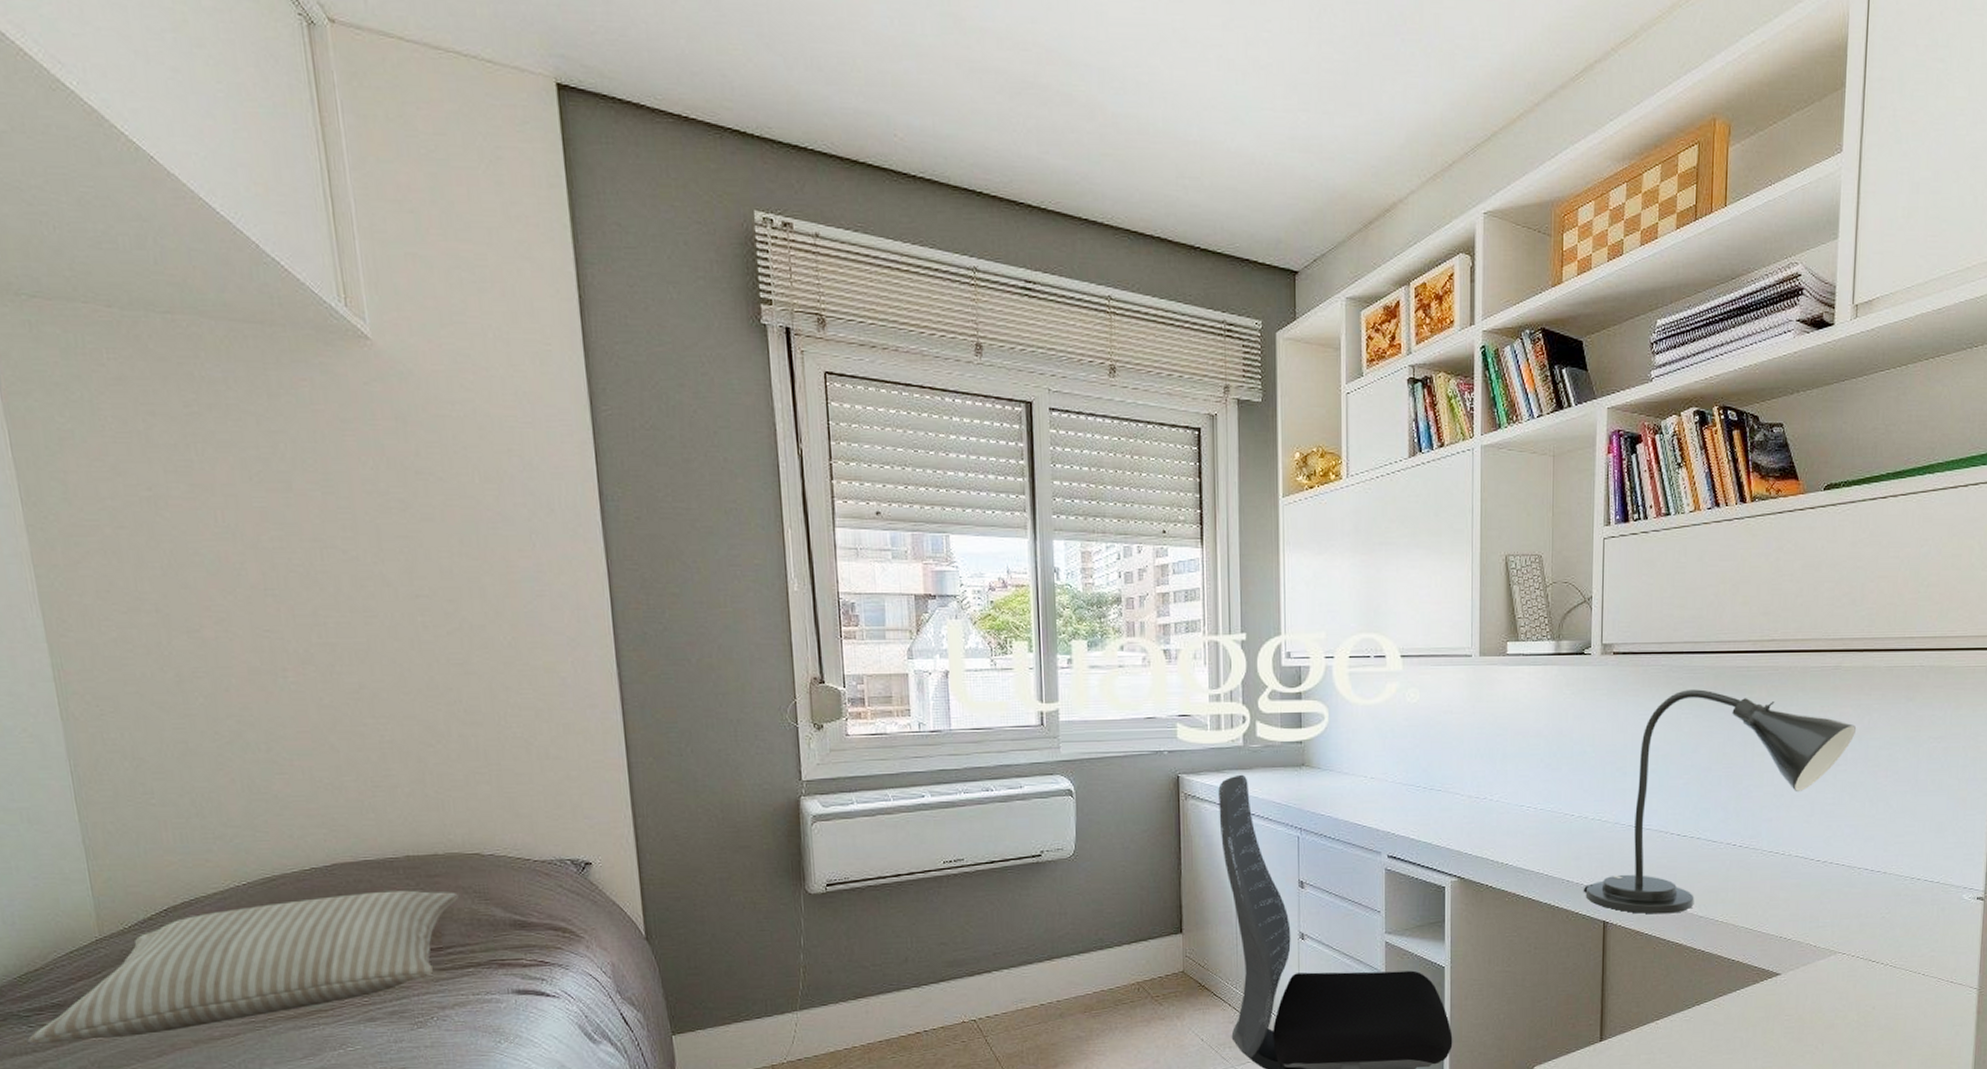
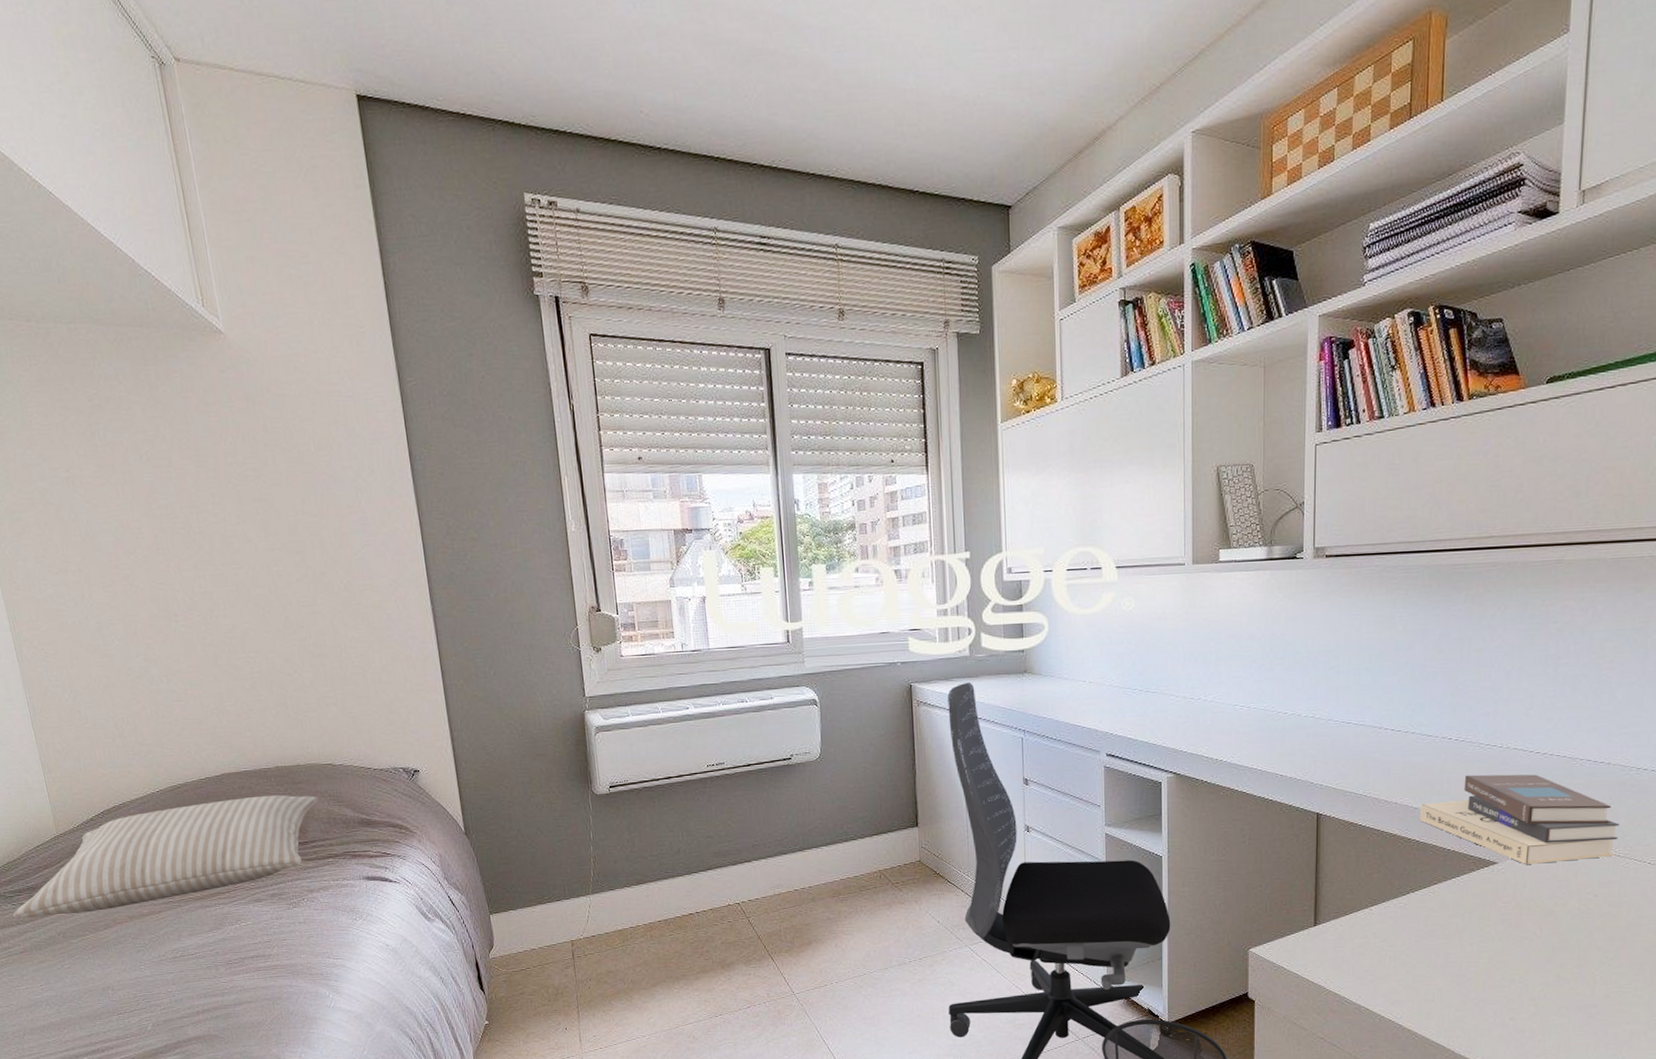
desk lamp: present [1584,689,1856,915] -> none [1297,588,1579,806]
books: none [1705,882,1895,976] -> present [1420,774,1619,864]

